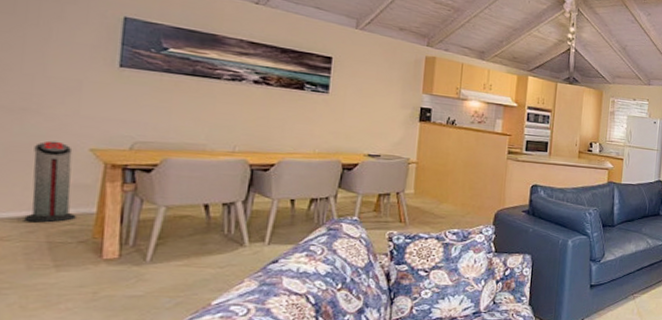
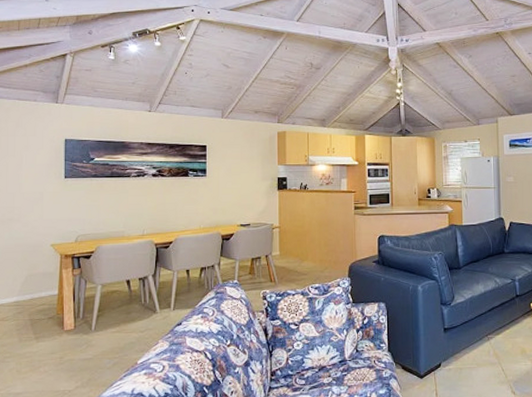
air purifier: present [23,140,76,223] -> none [15,241,46,305]

